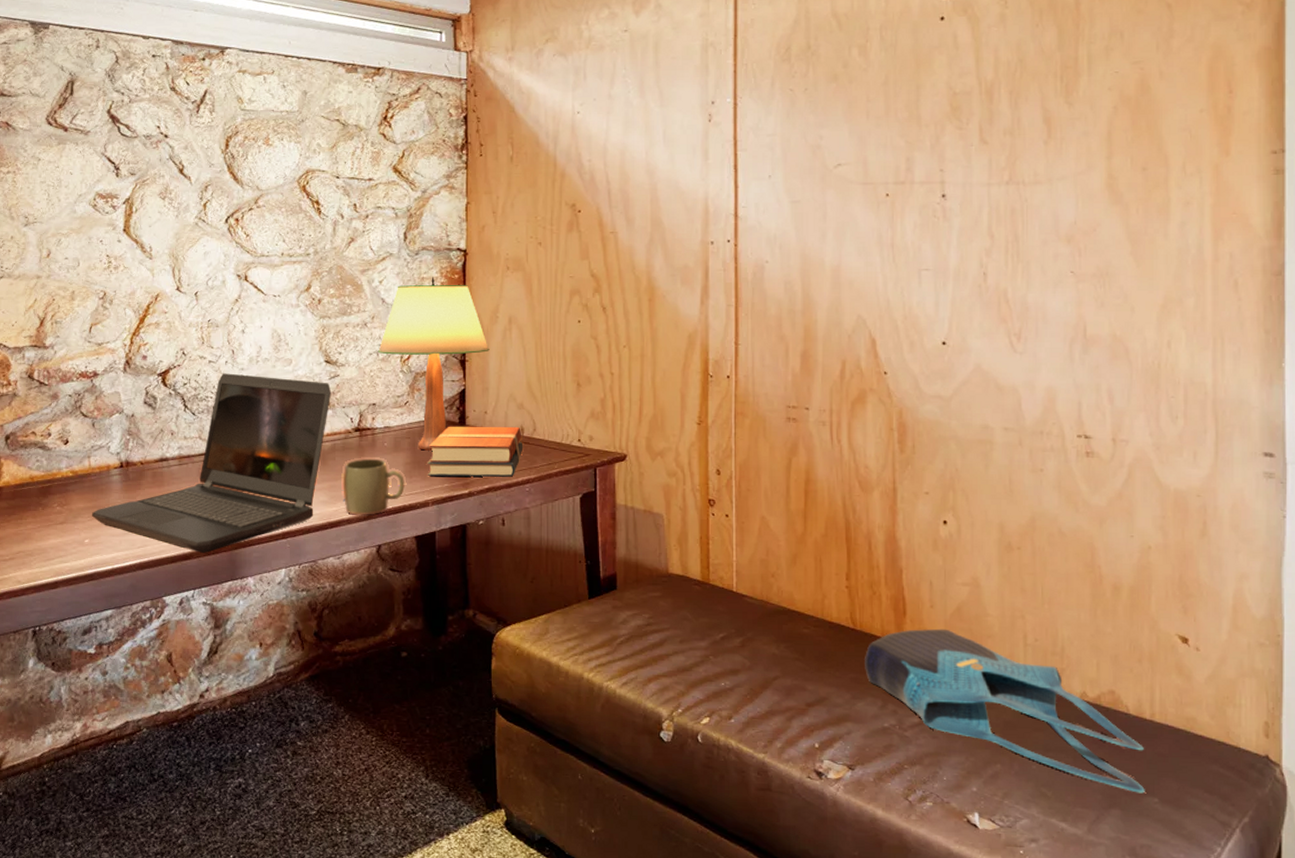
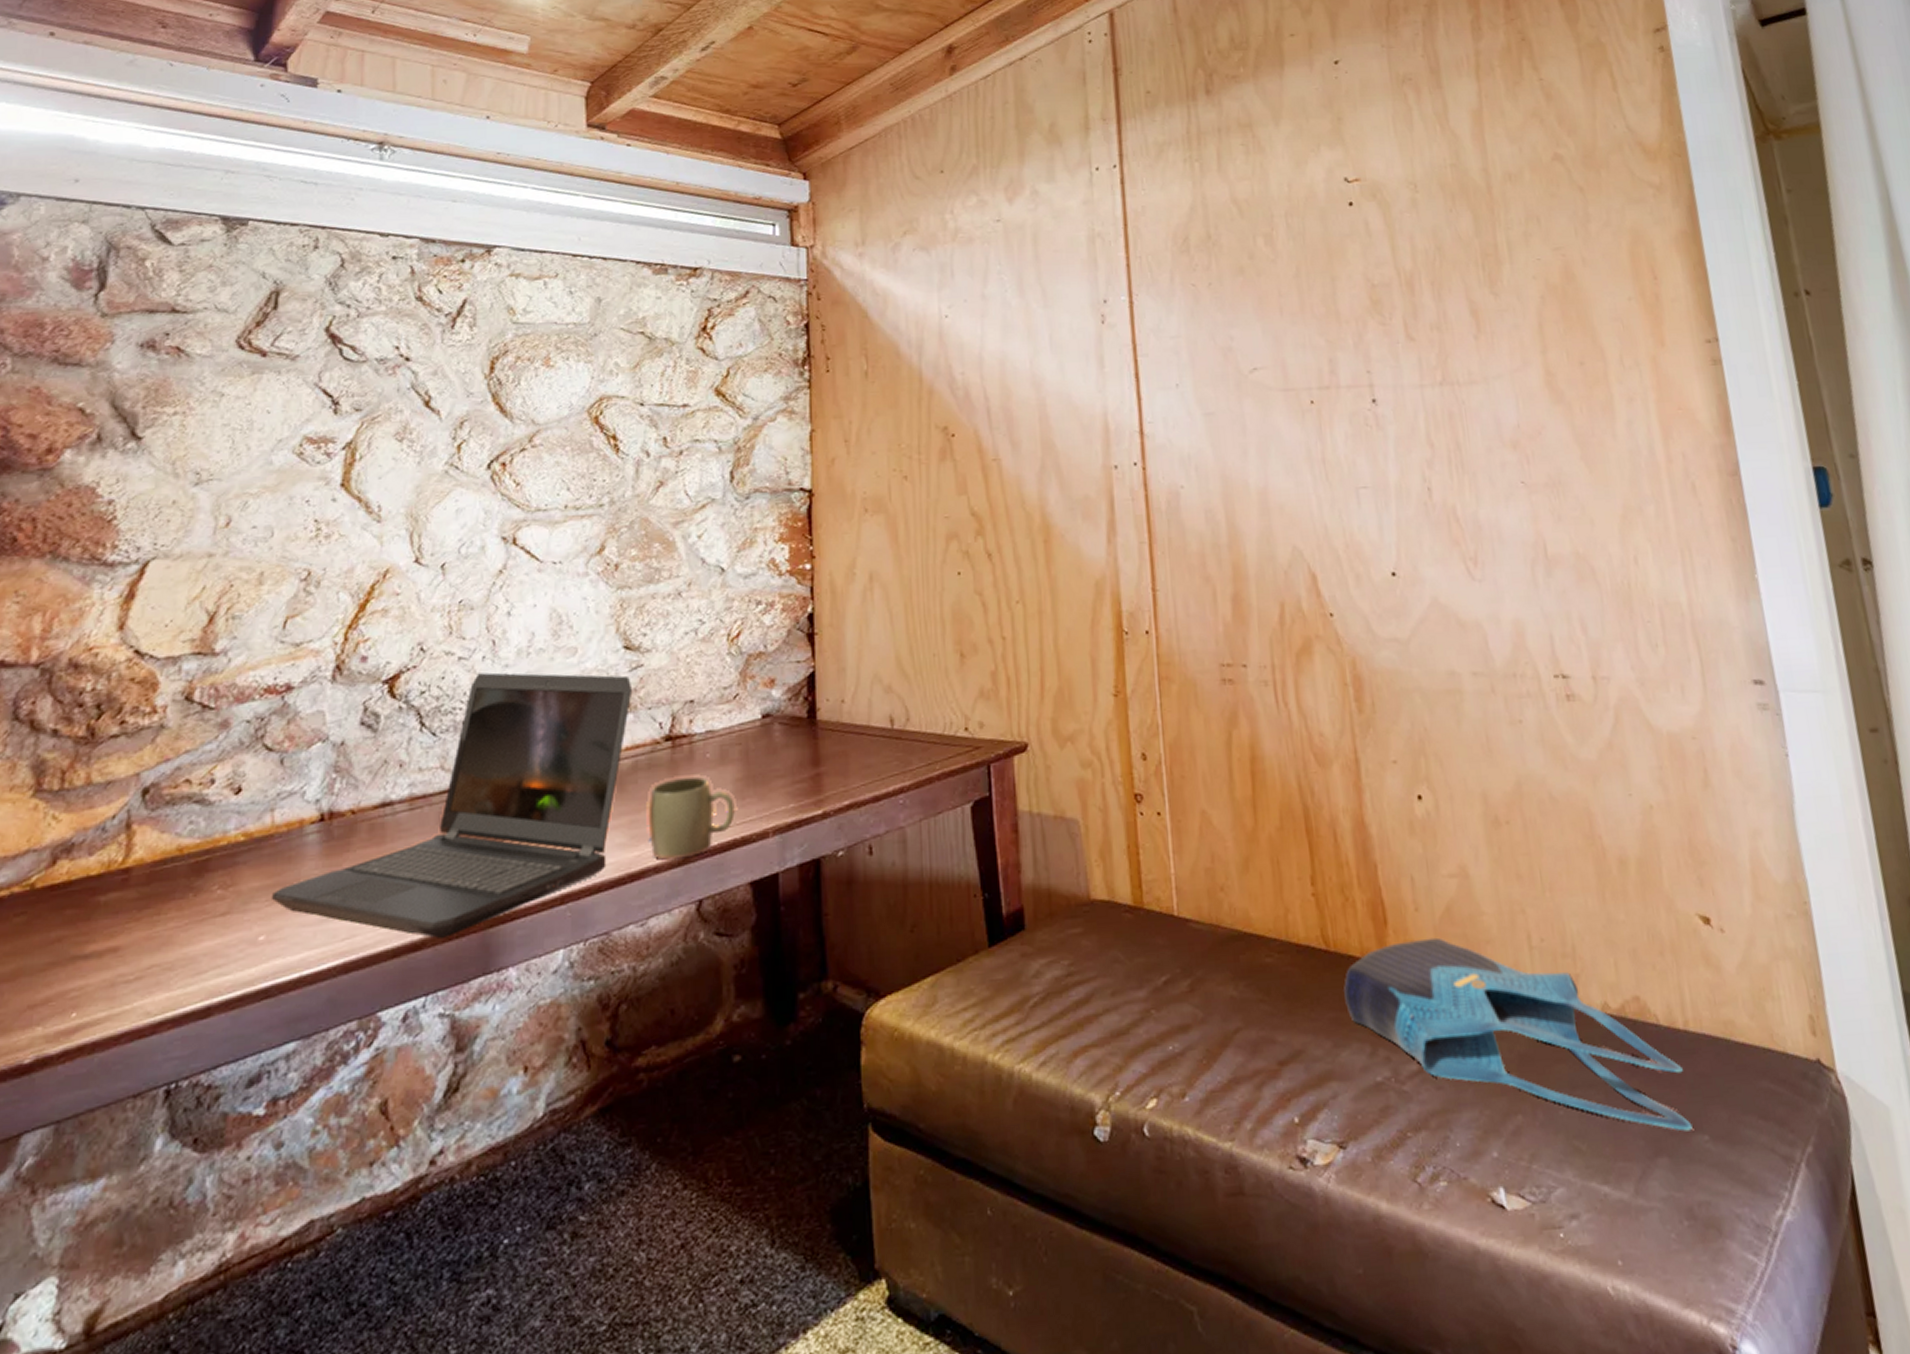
table lamp: present [377,277,490,451] -> none [695,526,846,760]
books: present [427,426,524,477] -> none [765,717,894,795]

